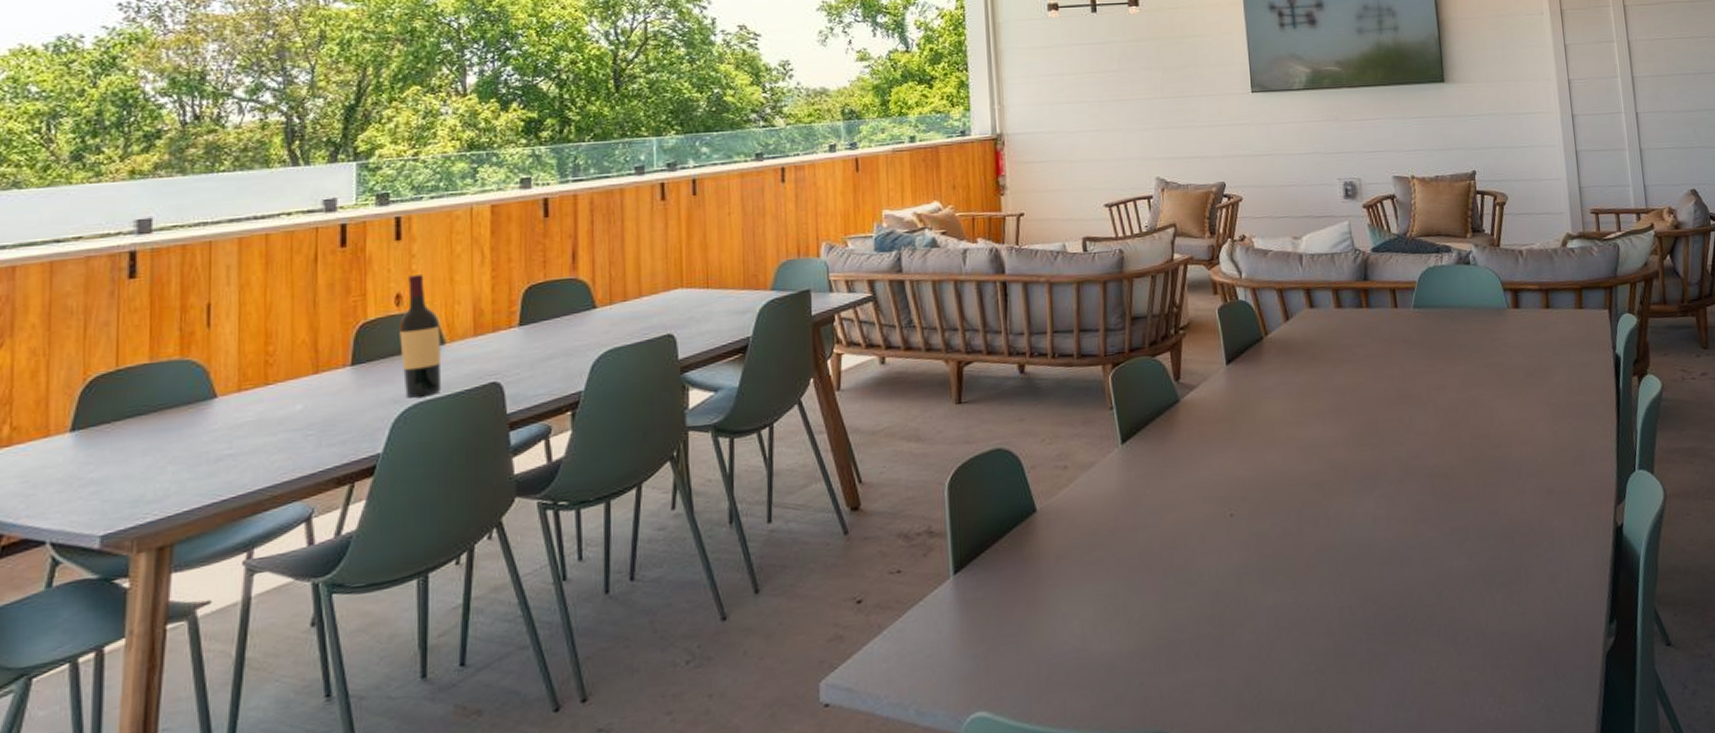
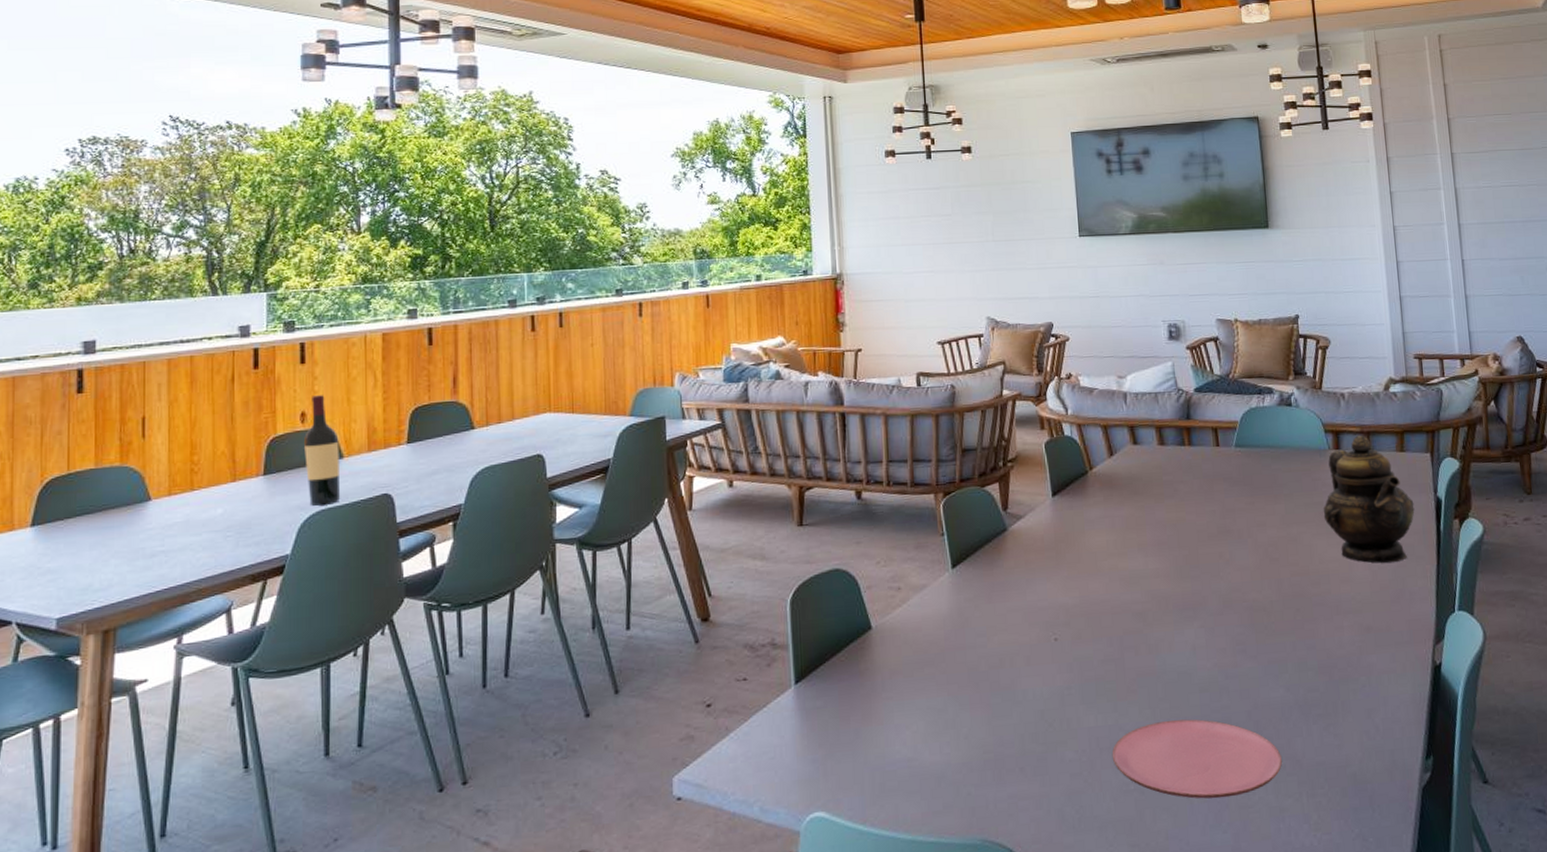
plate: none [1291,593,1466,677] -> present [1111,719,1282,799]
teapot: none [1503,292,1594,424] -> present [1323,435,1415,563]

